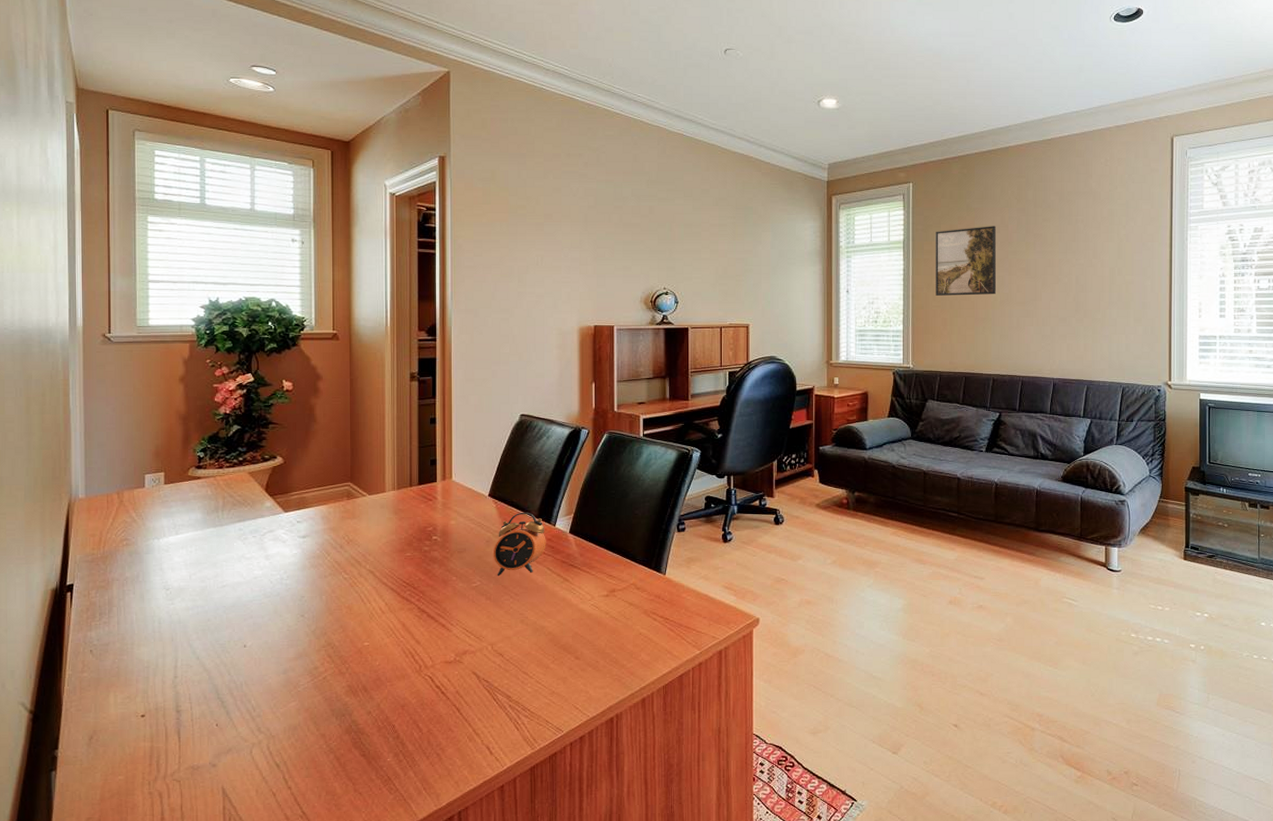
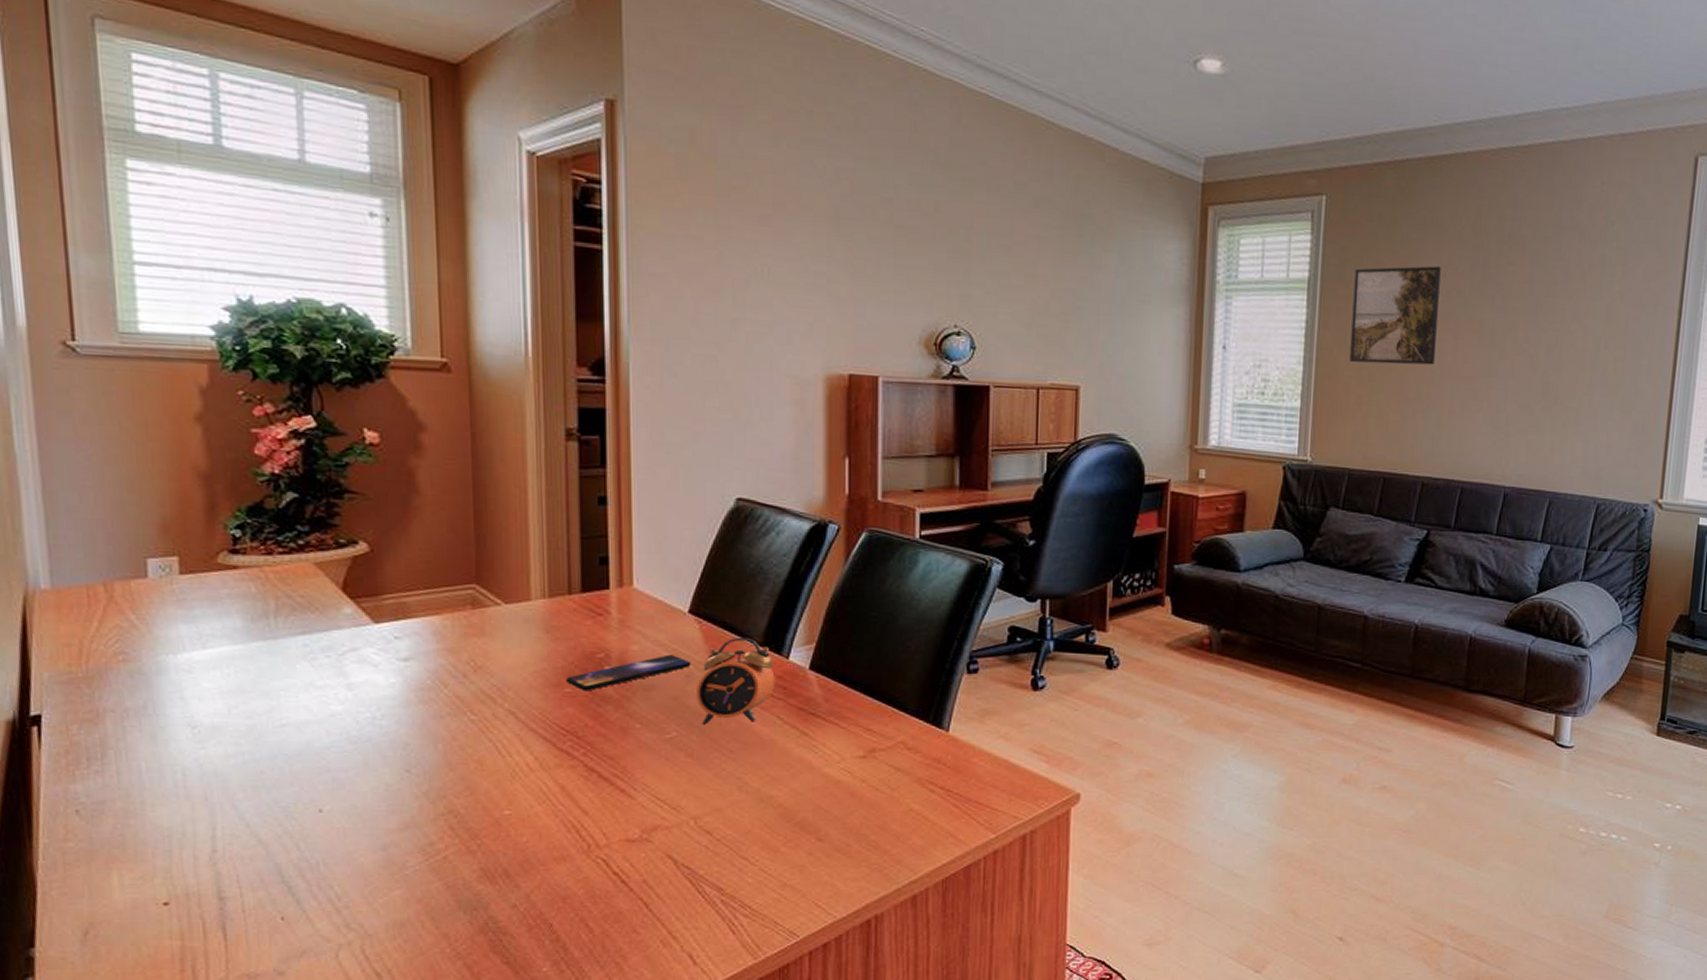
smartphone: none [407,526,490,555] -> present [566,654,692,691]

